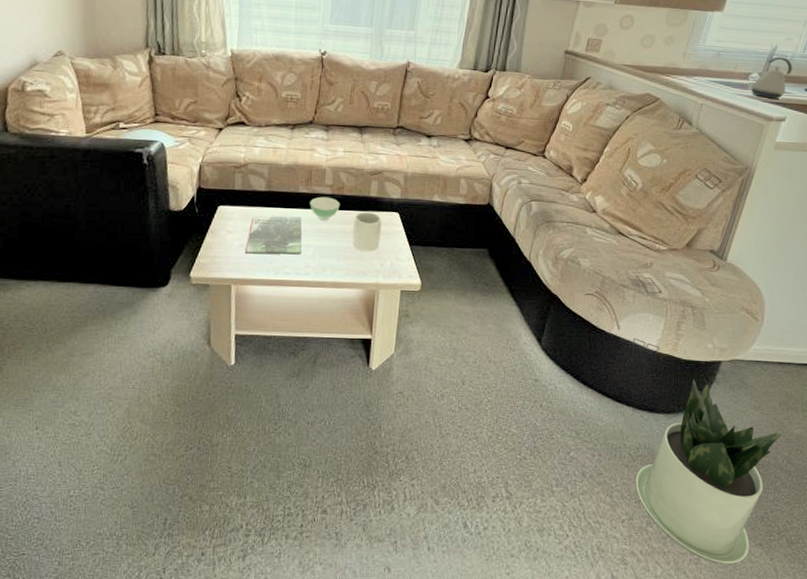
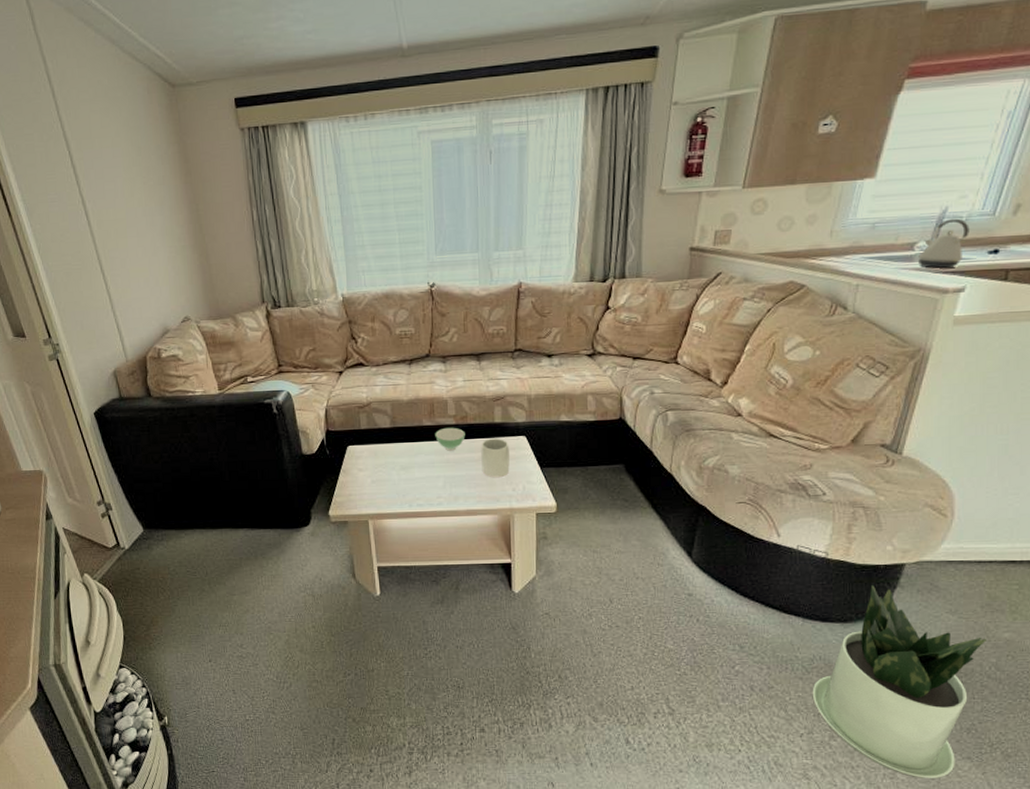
magazine: present [246,215,302,255] -> none [378,449,432,489]

